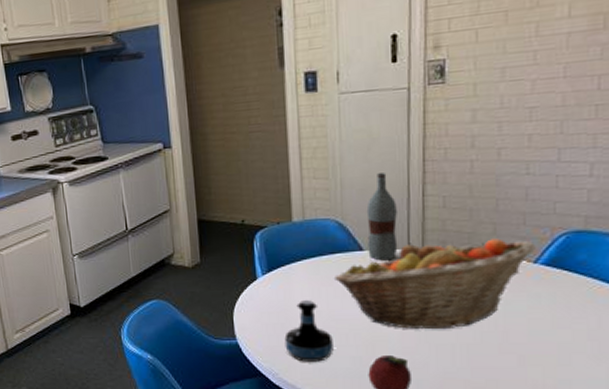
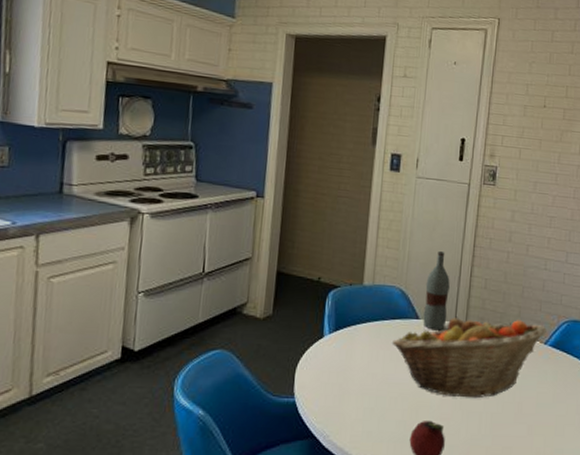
tequila bottle: present [284,299,333,362] -> none [339,361,384,425]

